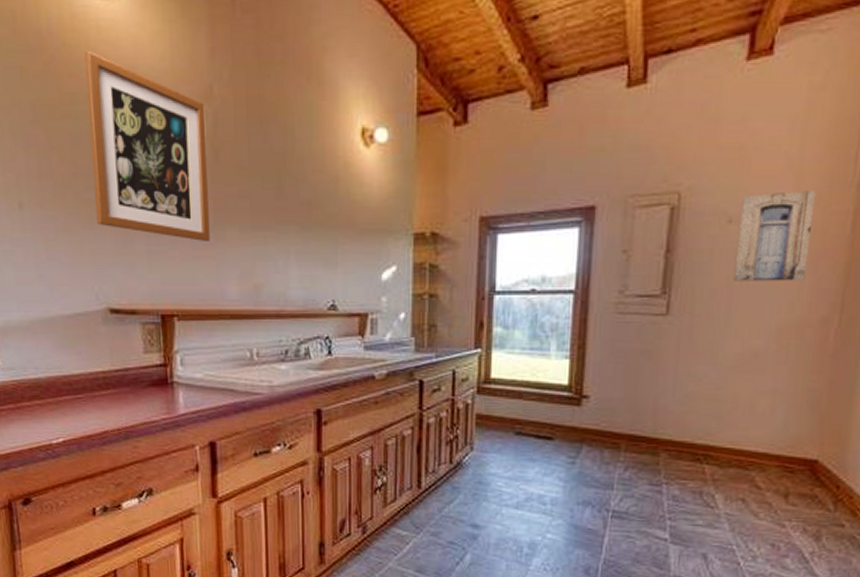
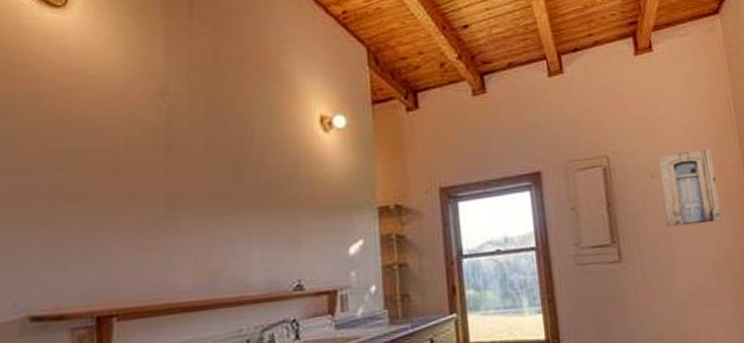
wall art: present [84,50,210,243] -> none [23,56,161,233]

